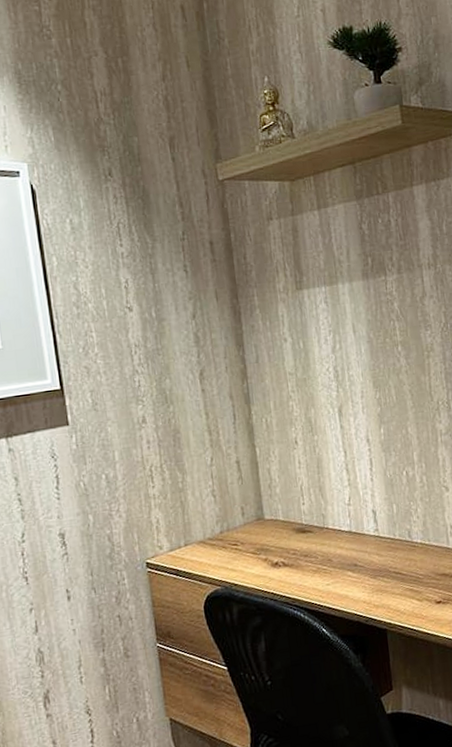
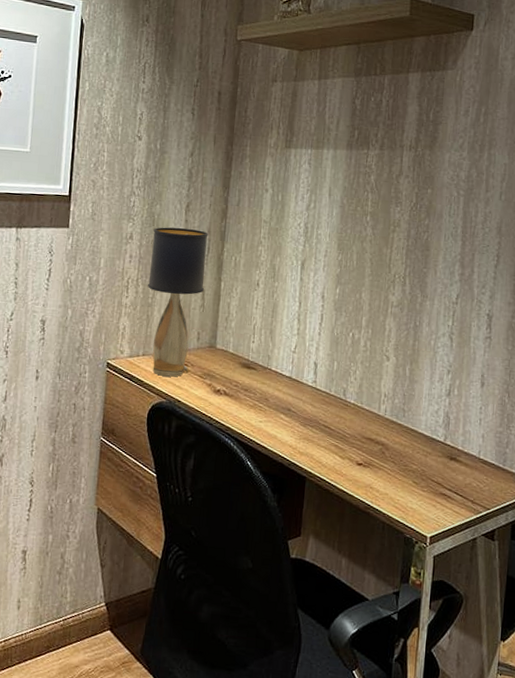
table lamp: none [167,397,240,563] -> present [147,227,208,377]

